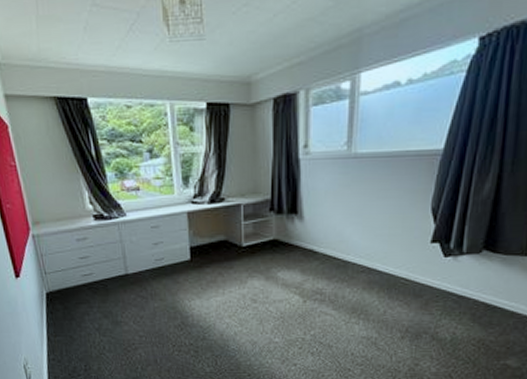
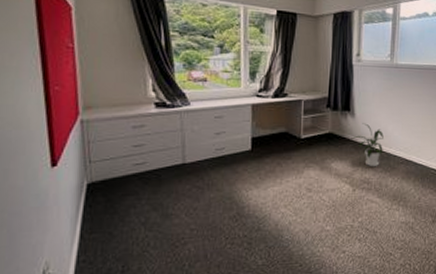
house plant: none [299,227,339,277] -> present [351,123,384,167]

